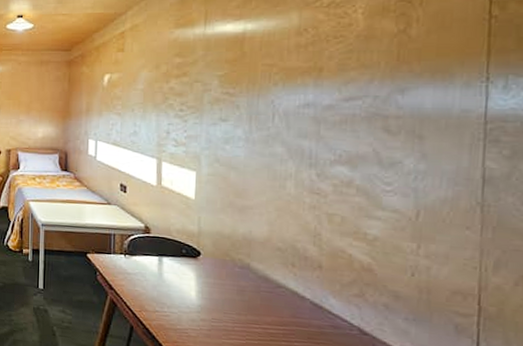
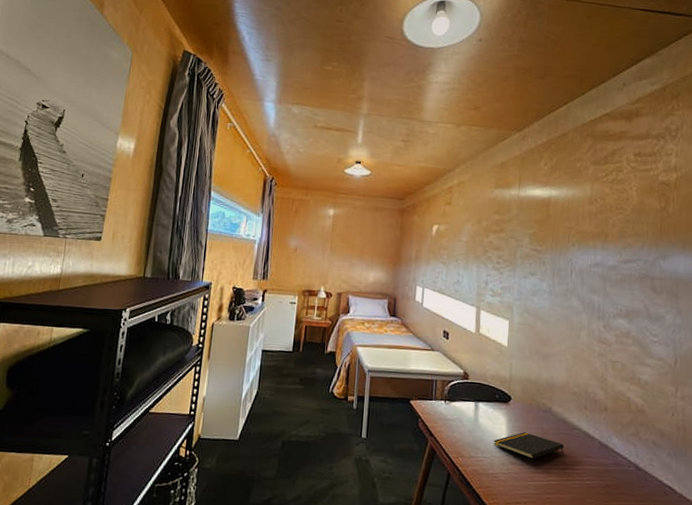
notepad: none [181,288,266,317] -> present [494,432,564,459]

